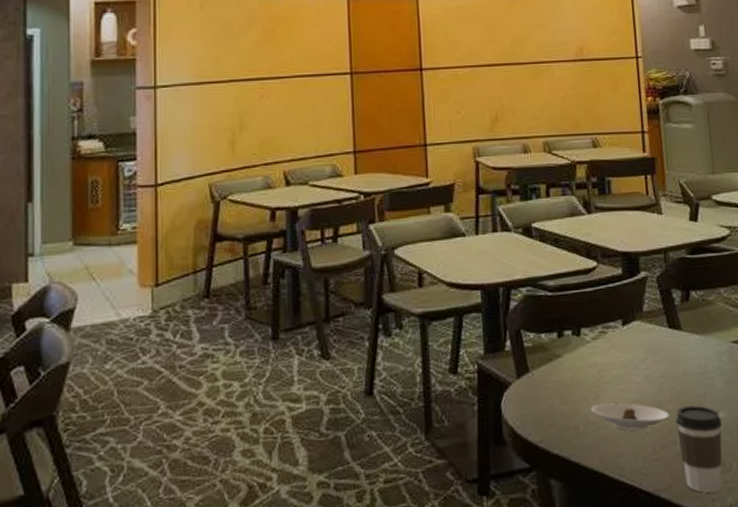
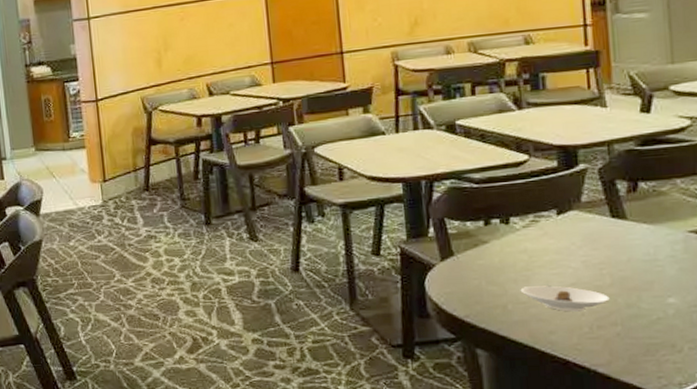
coffee cup: present [675,405,722,493] -> none [616,290,672,371]

